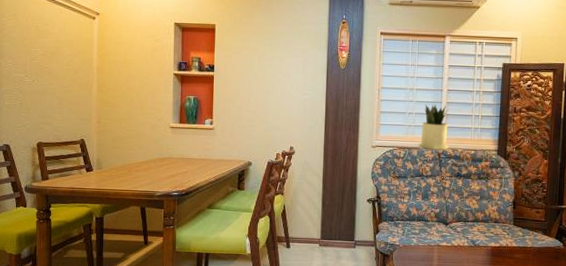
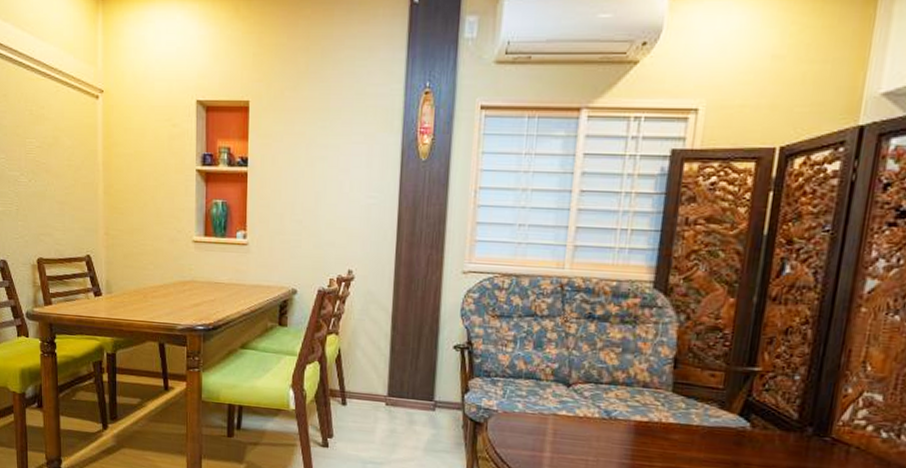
planter: present [418,104,449,151] -> none [530,211,581,281]

